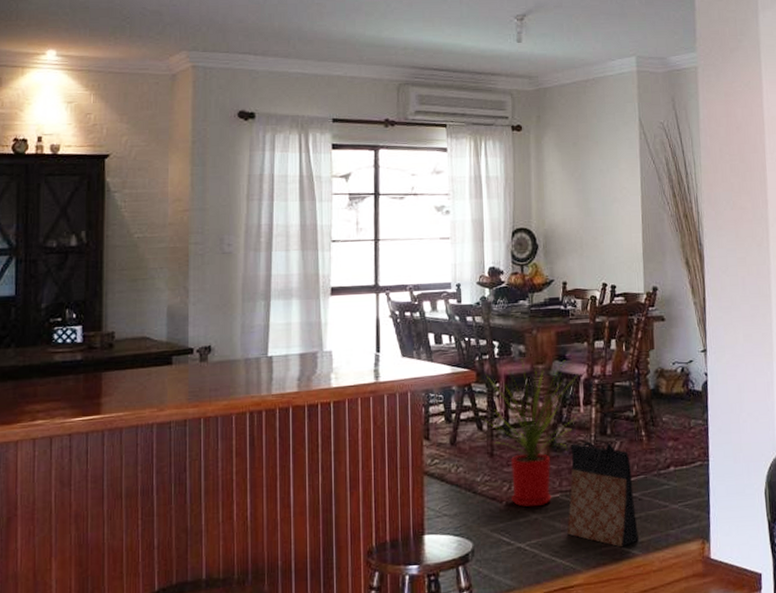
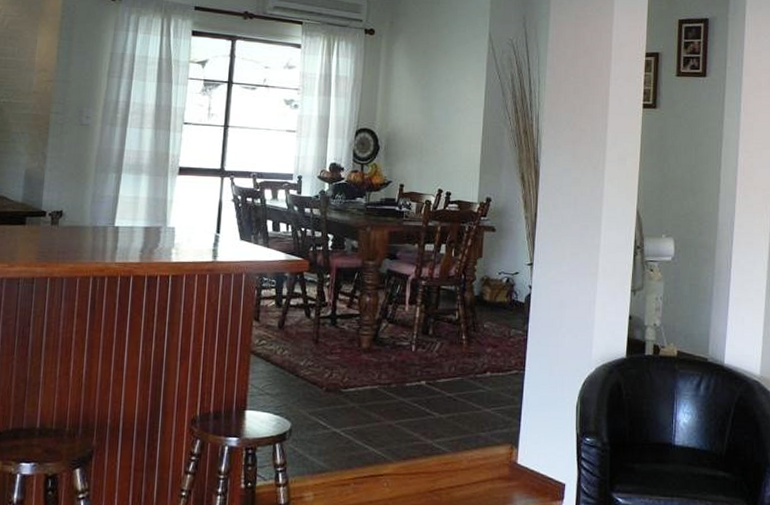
house plant: present [479,358,581,507] -> none [308,253,408,396]
bag: present [567,441,639,548] -> none [382,339,450,443]

